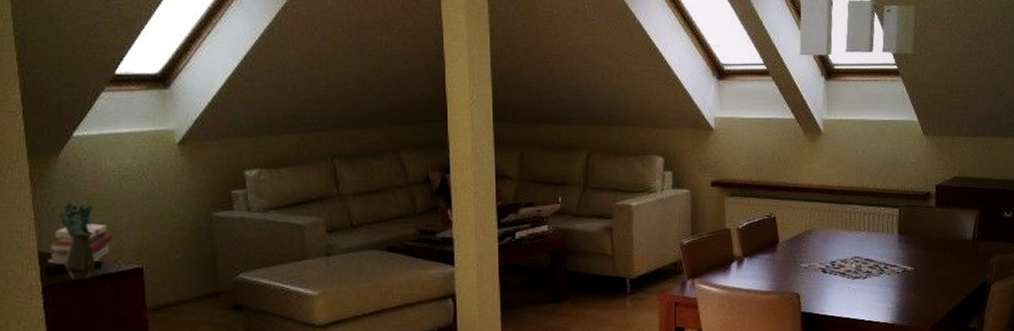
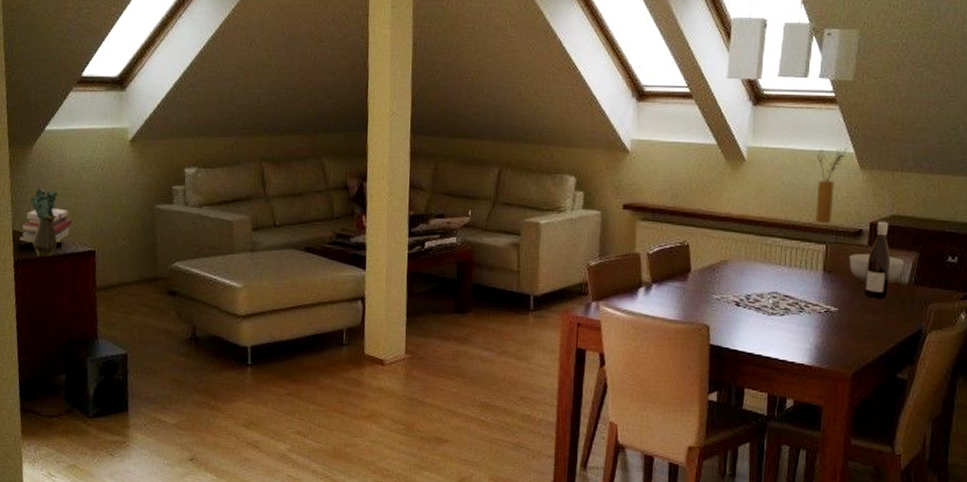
vase: none [885,117,911,188] -> present [815,148,847,223]
bowl: none [920,214,968,243] -> present [849,253,905,284]
bottle: none [935,183,956,255] -> present [864,221,891,298]

